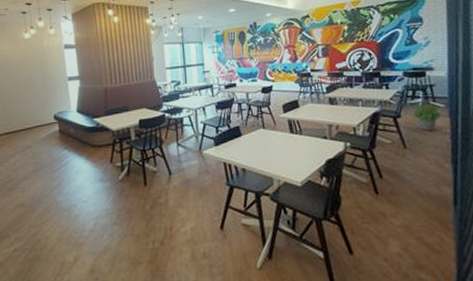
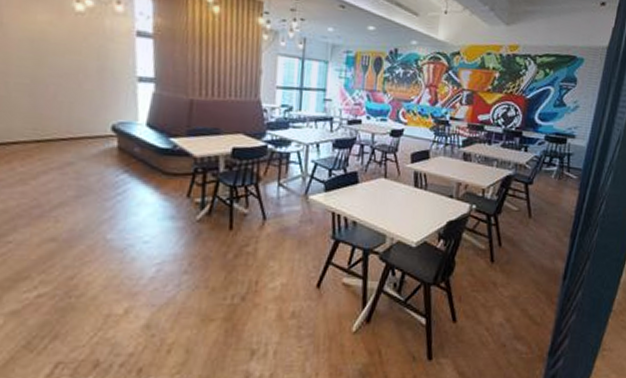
potted plant: present [412,103,442,131] -> none [545,172,573,203]

